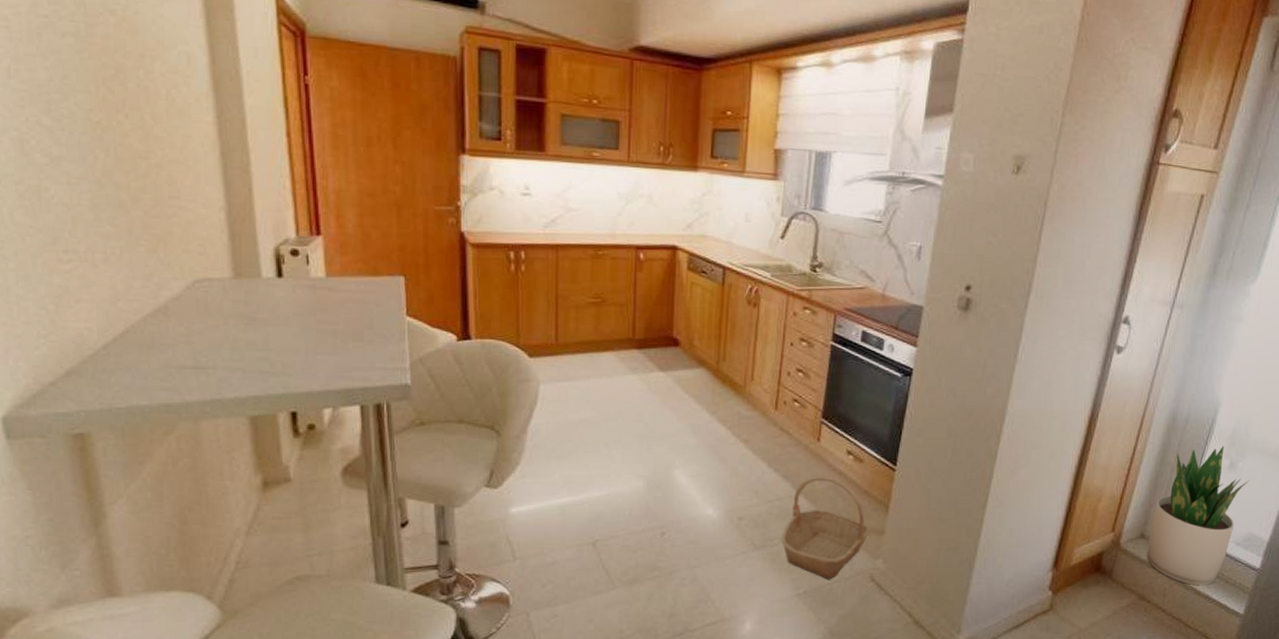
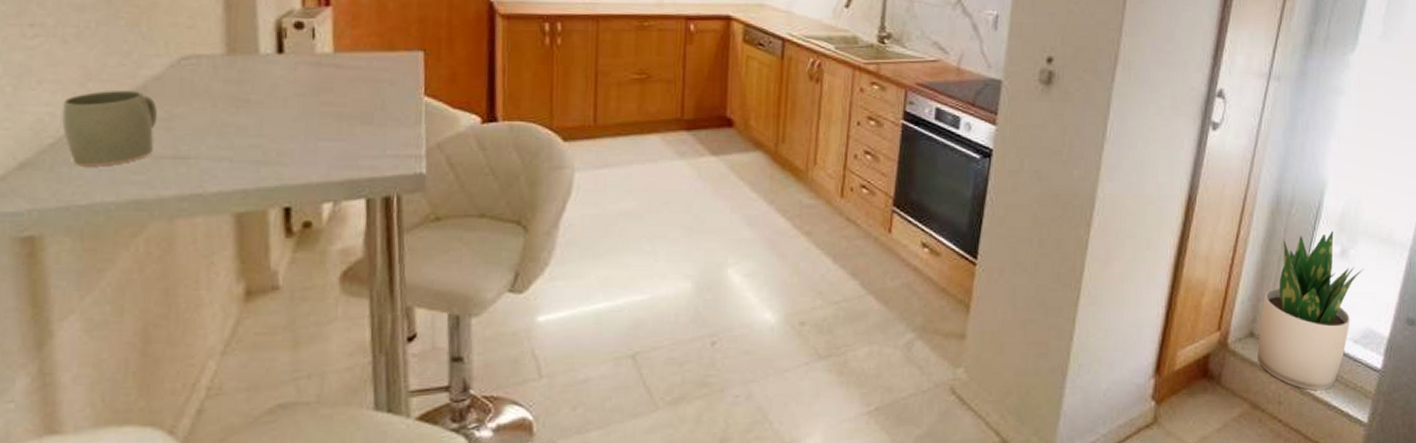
mug: none [98,308,179,375] -> present [62,89,158,167]
basket: present [781,476,870,580] -> none [849,272,950,394]

